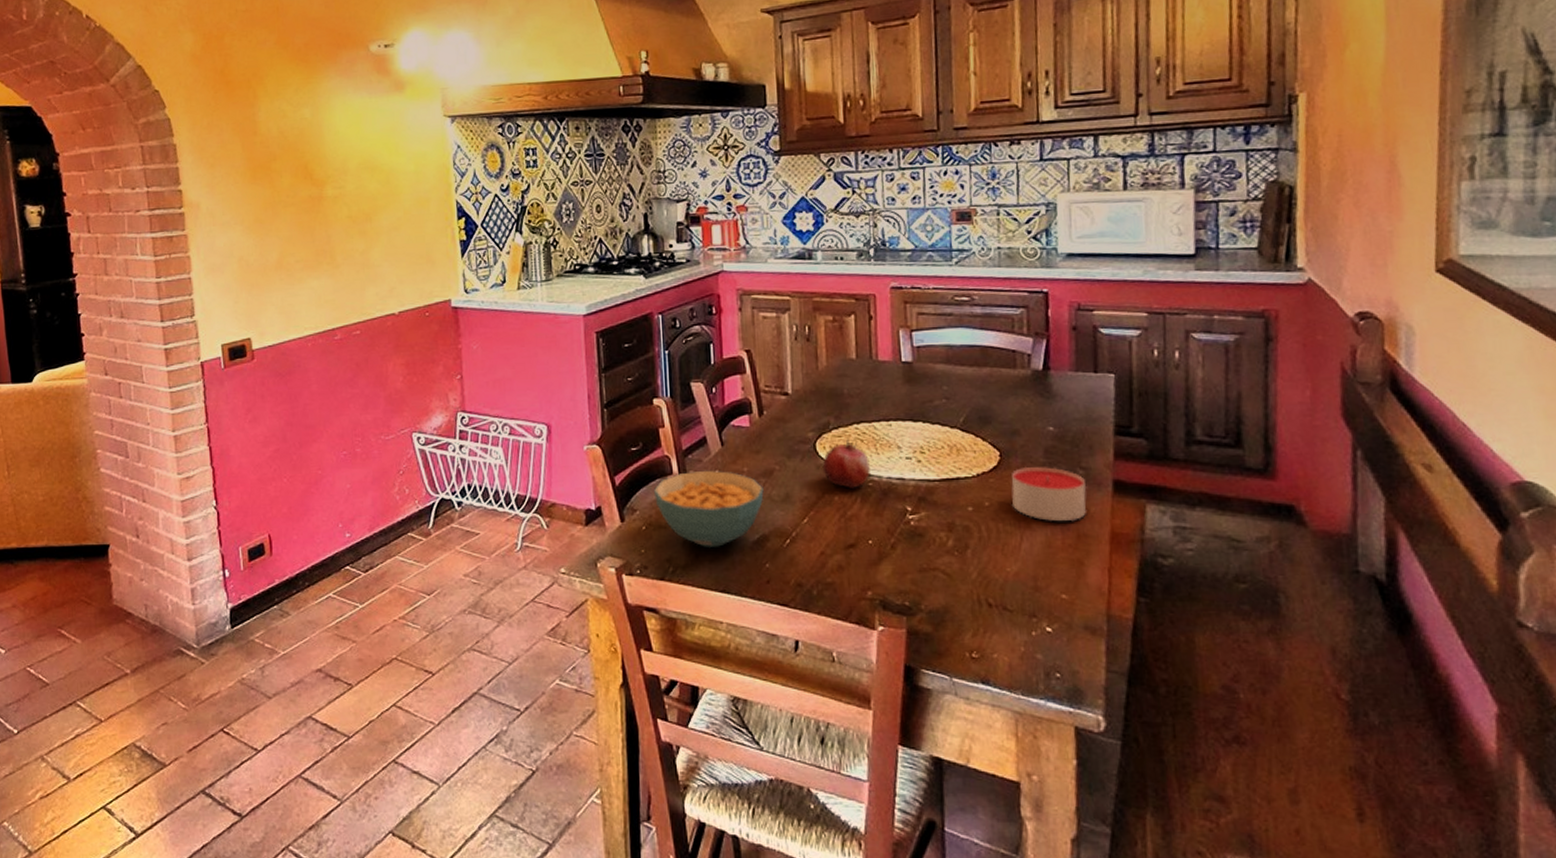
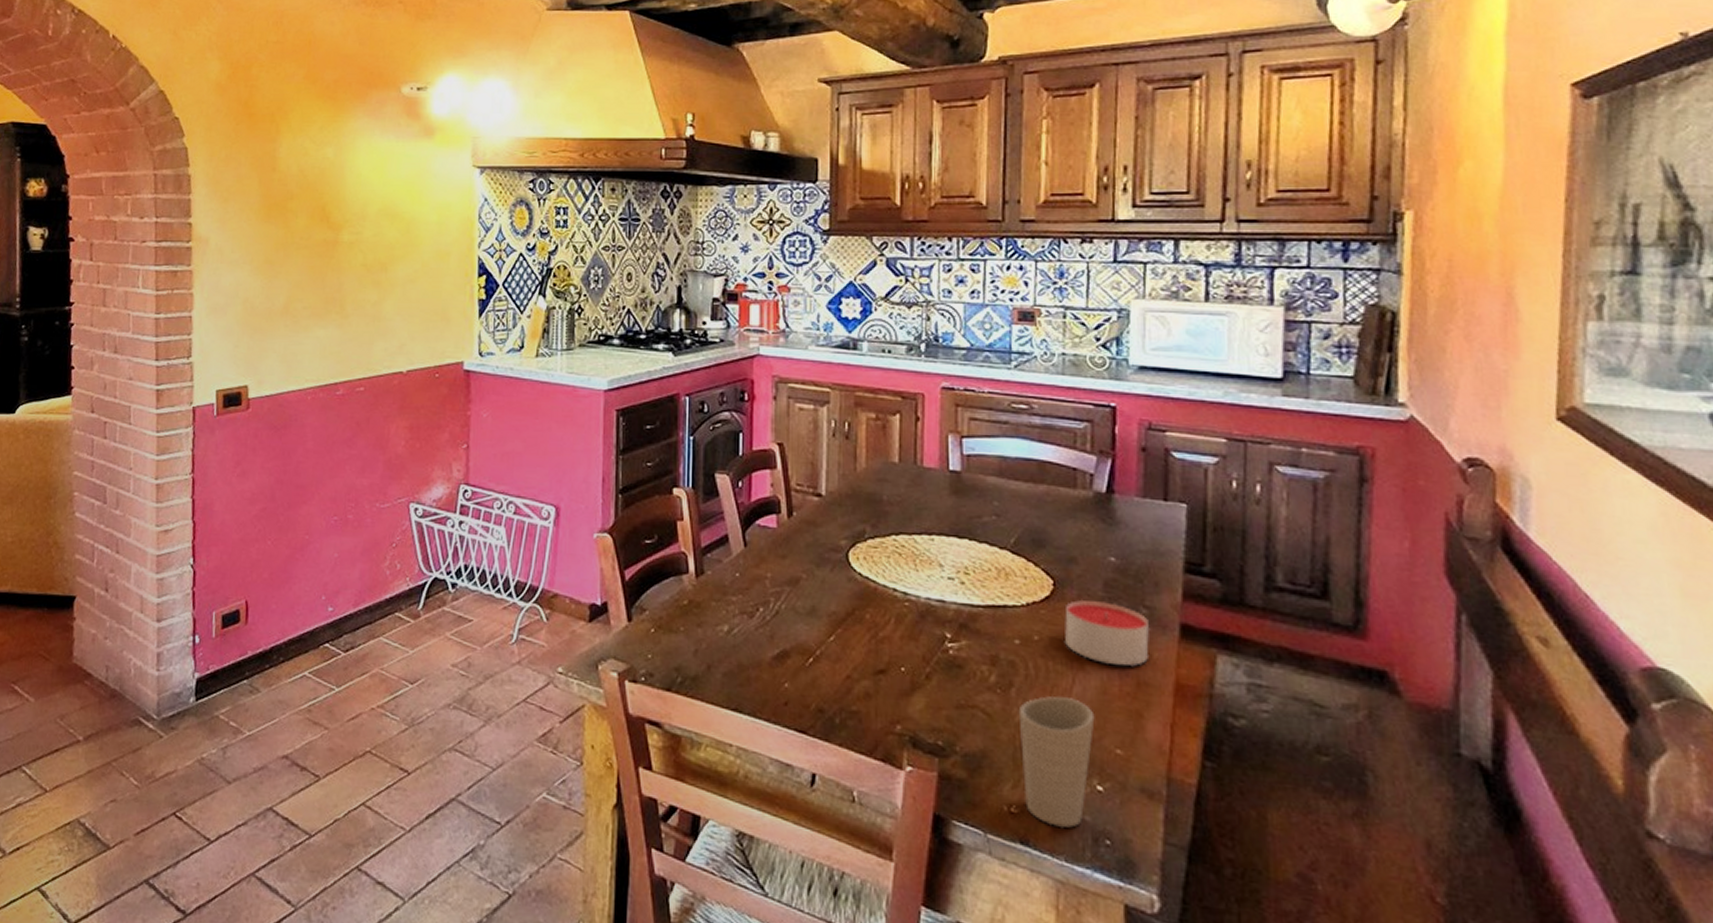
cereal bowl: present [653,470,764,547] -> none [666,572,788,659]
fruit: present [822,439,870,488] -> none [854,551,907,607]
cup: none [974,554,1042,667] -> present [1018,696,1095,829]

